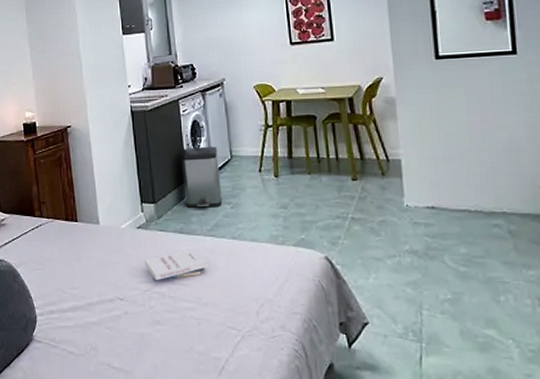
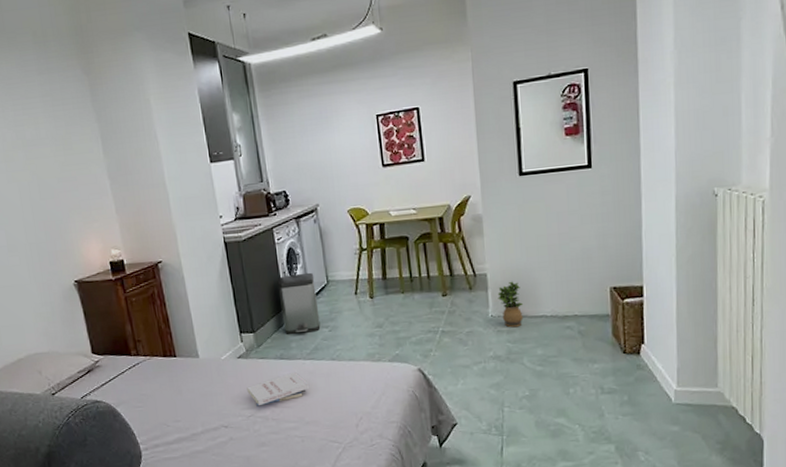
potted plant: none [413,169,444,221] -> present [497,281,524,328]

